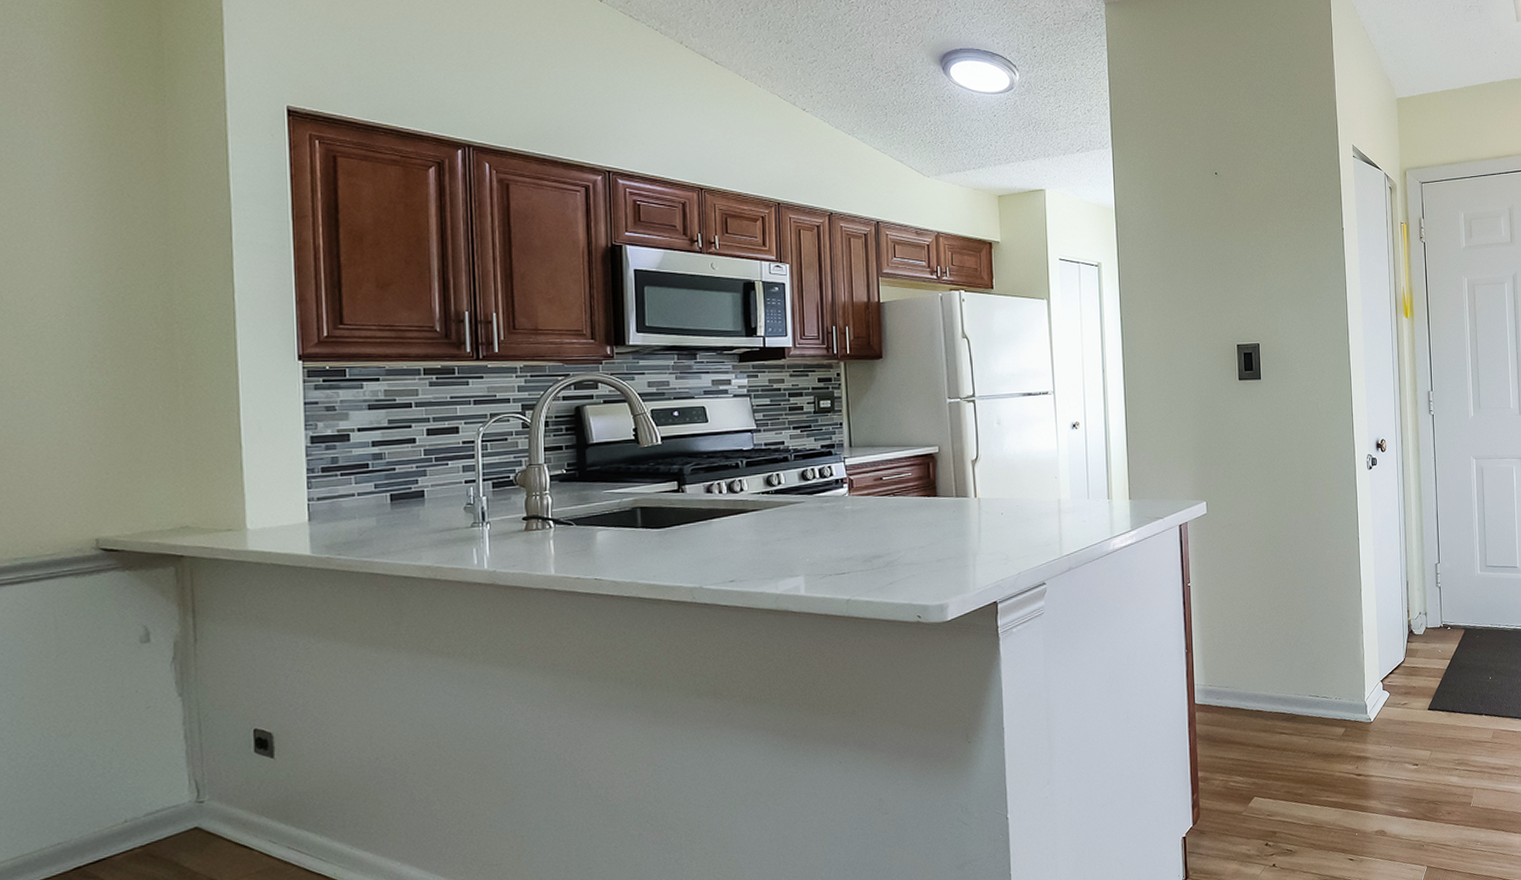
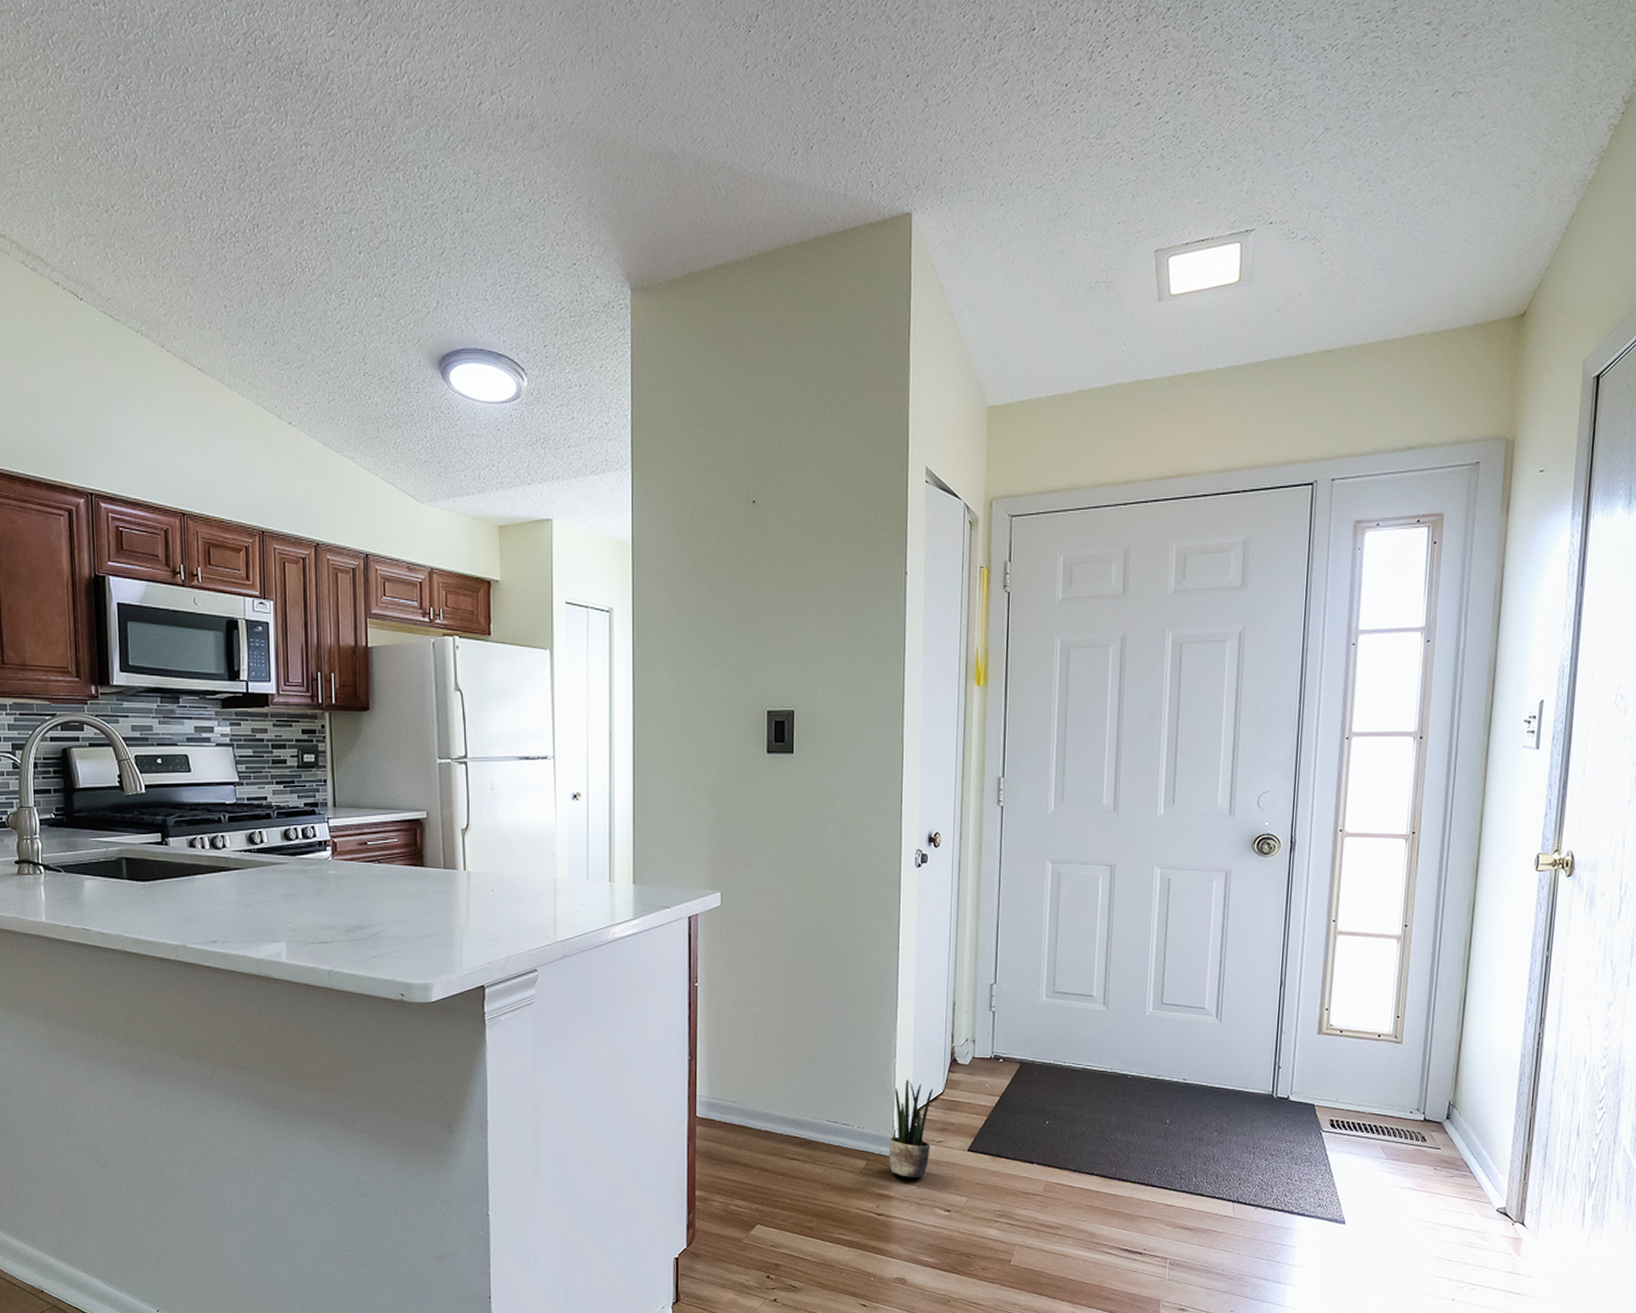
potted plant: none [1363,652,1397,739] -> present [889,1079,934,1177]

